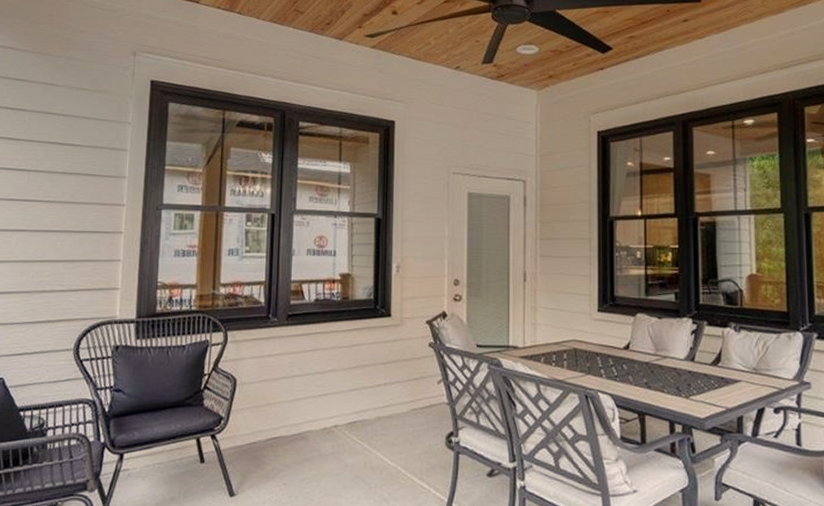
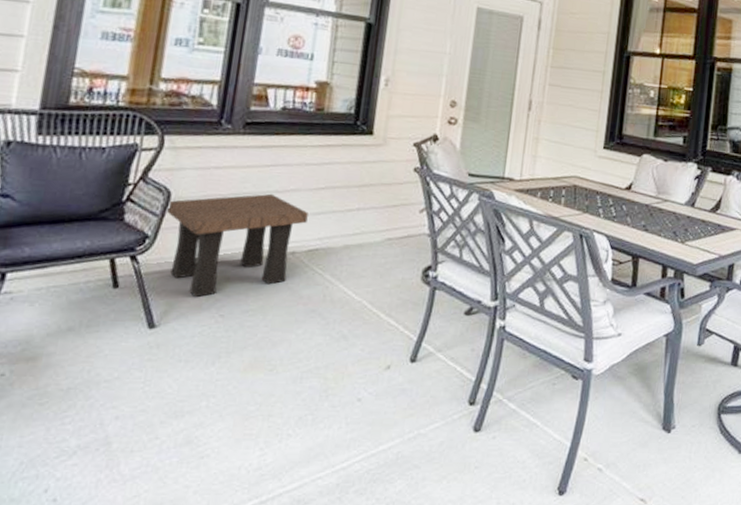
side table: none [235,375,345,469] -> present [167,193,308,298]

